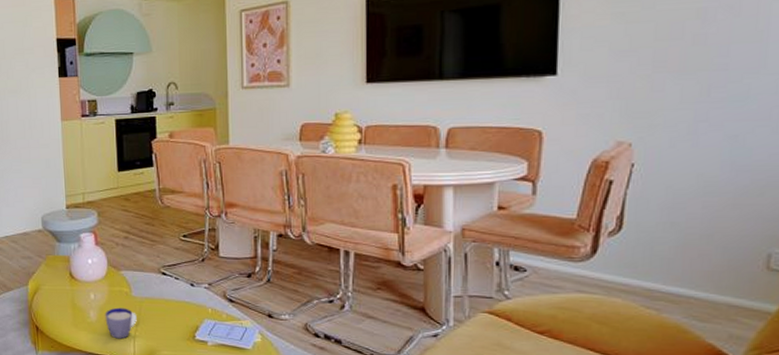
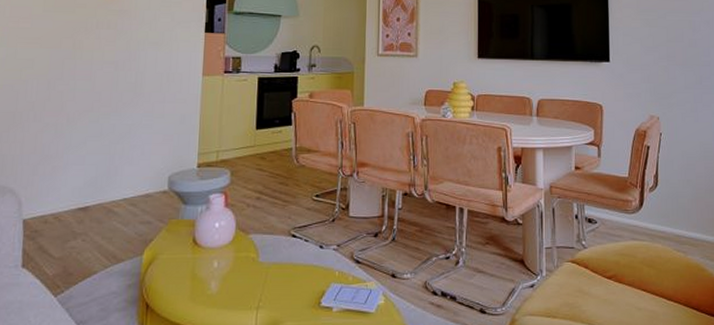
cup: present [105,307,137,339] -> none [227,275,262,312]

